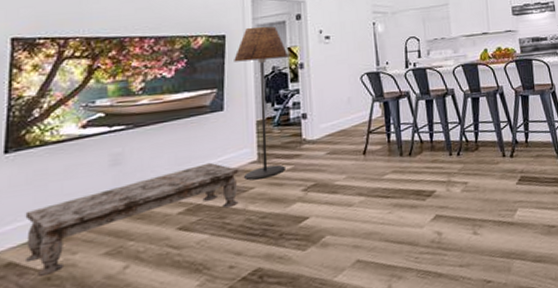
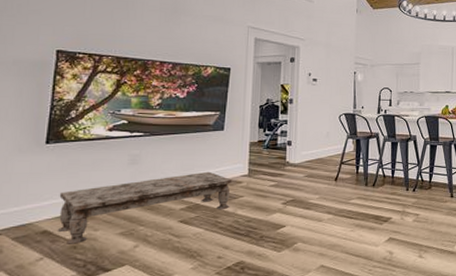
floor lamp: present [234,26,289,181] -> none [236,64,282,190]

